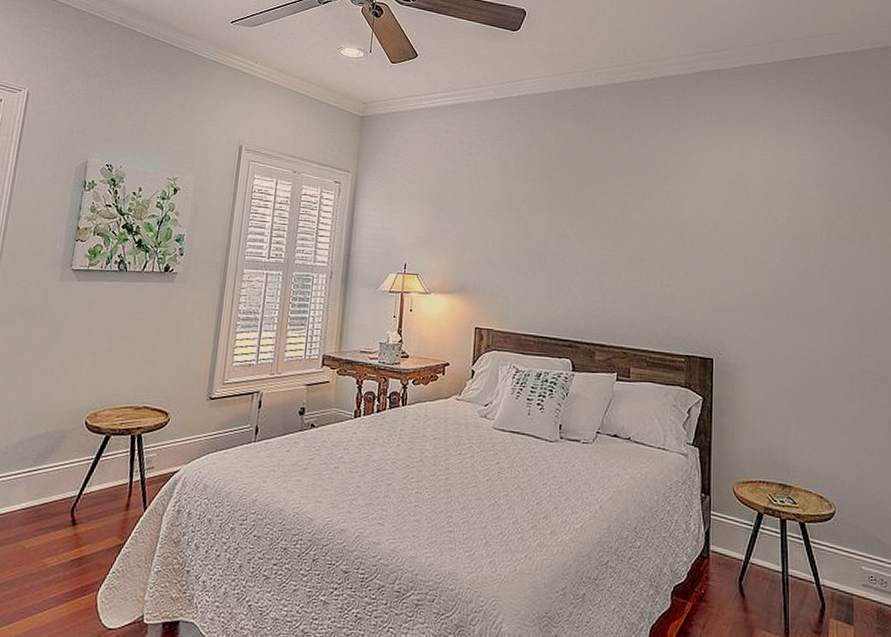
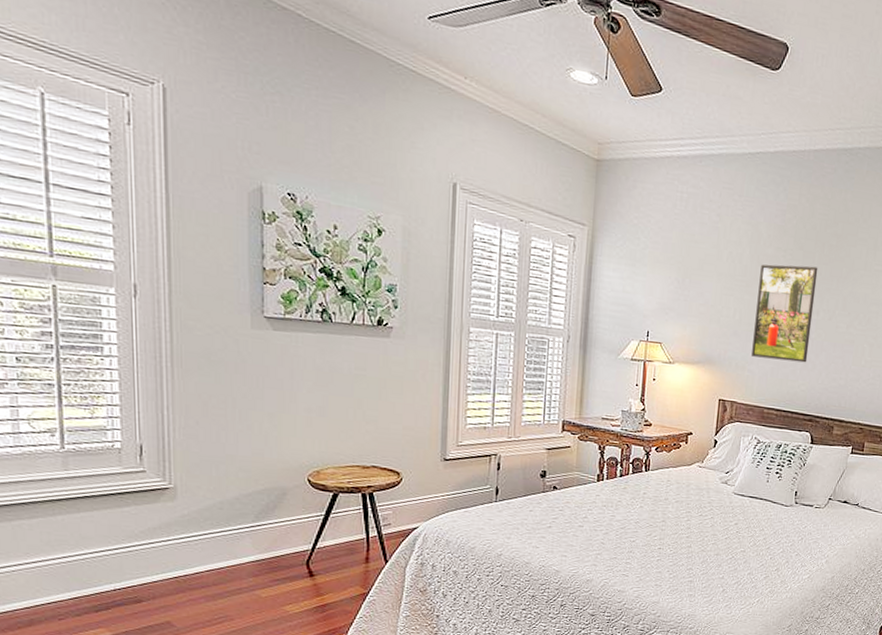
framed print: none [506,193,567,287] -> present [751,264,818,363]

